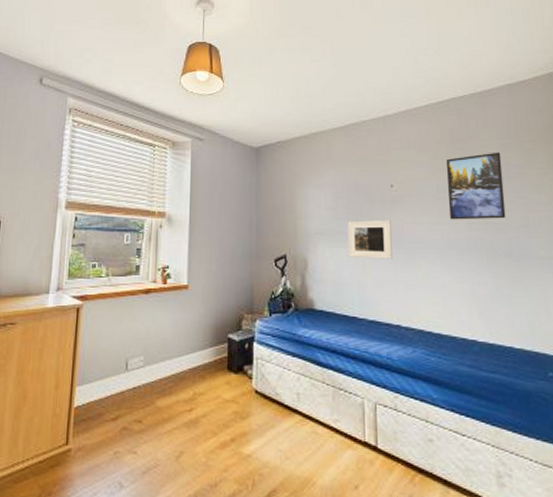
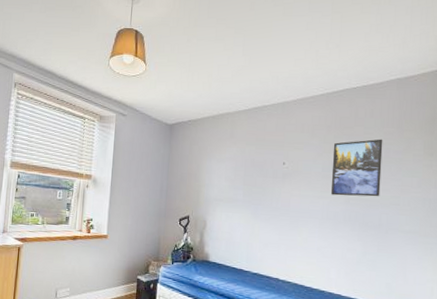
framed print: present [347,219,393,259] -> none [241,191,280,225]

